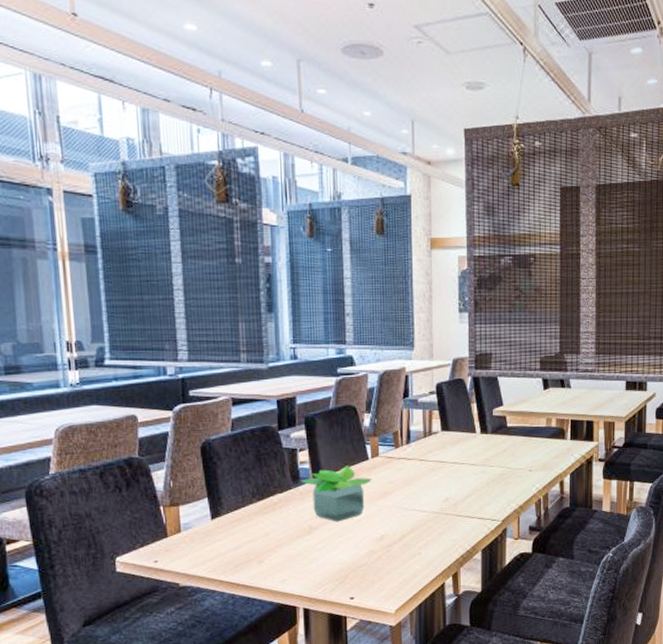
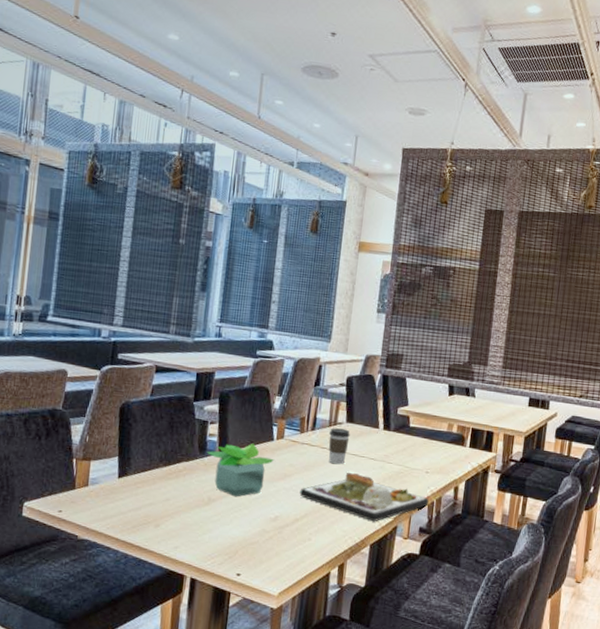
dinner plate: none [403,481,535,527] -> present [299,473,429,522]
coffee cup: none [426,438,447,475] -> present [328,428,350,465]

